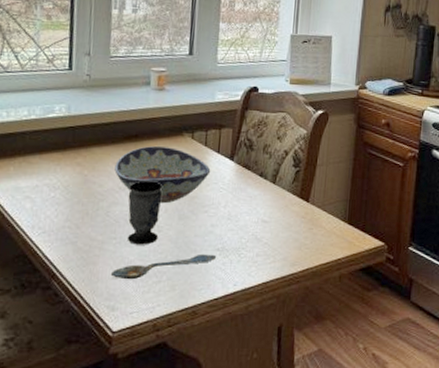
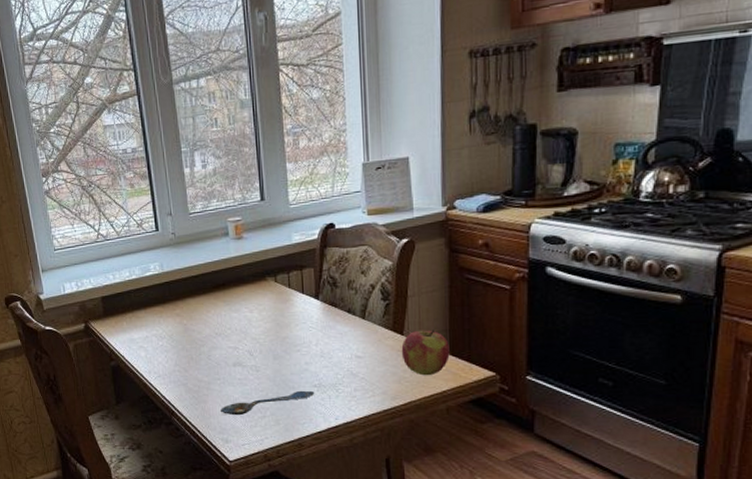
decorative bowl: present [114,146,211,204] -> none [209,292,298,345]
cup: present [127,181,163,245] -> none [224,325,257,384]
apple: none [305,198,348,243] -> present [401,329,450,376]

